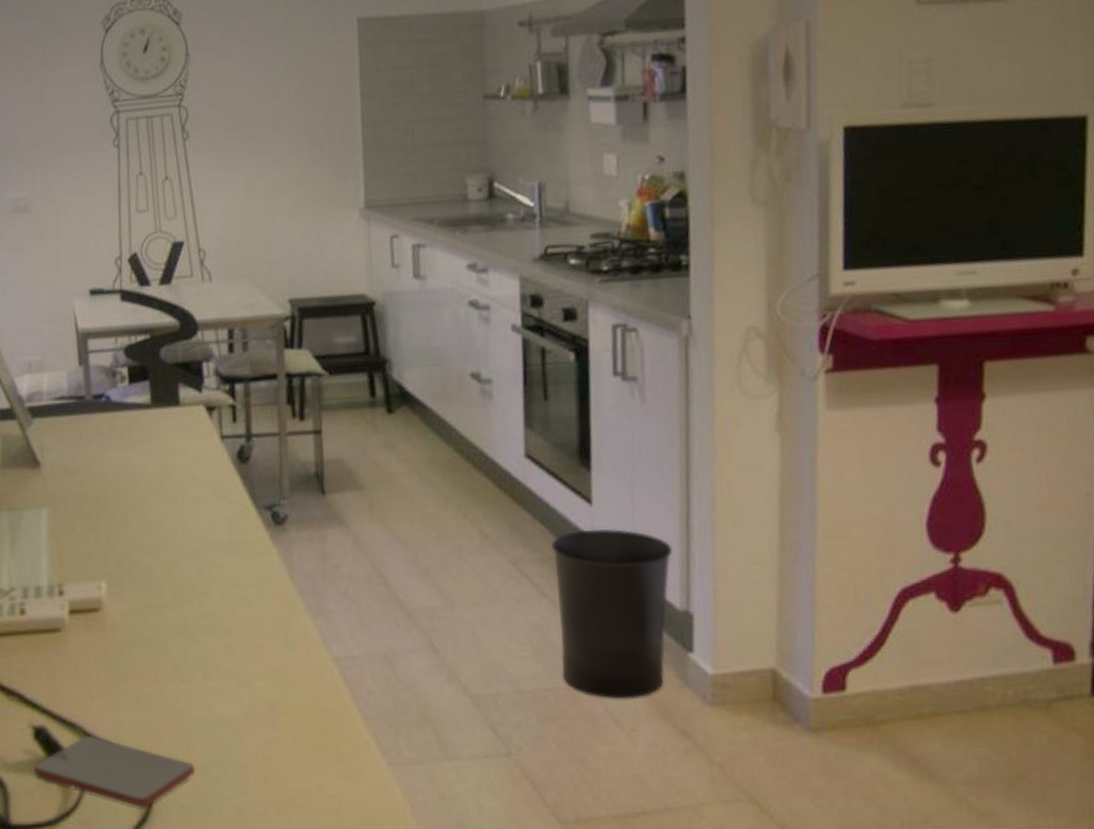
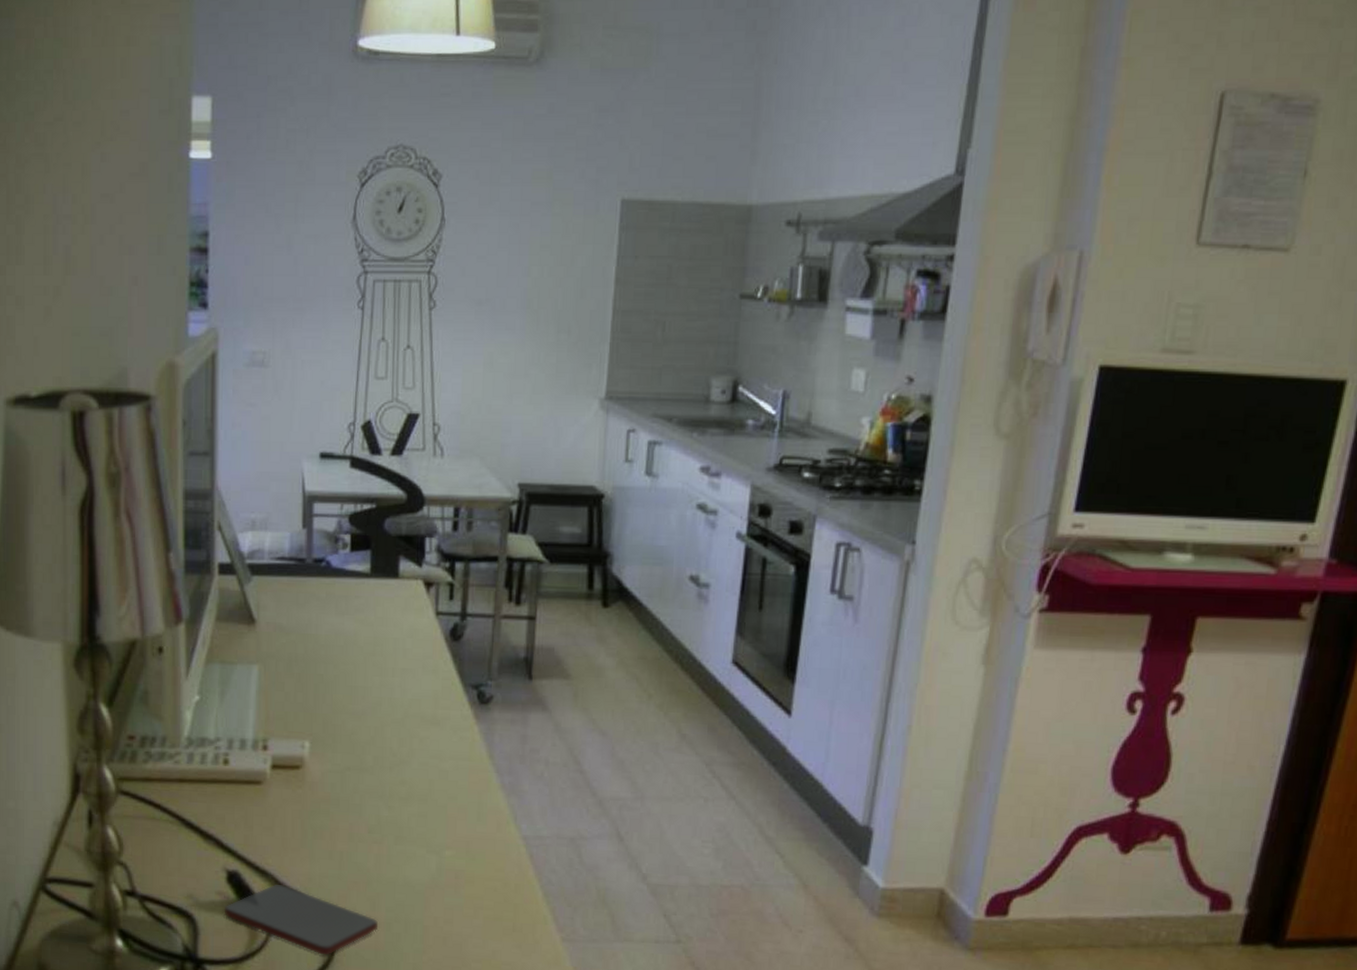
waste bin: present [551,529,673,698] -> none [739,739,863,902]

